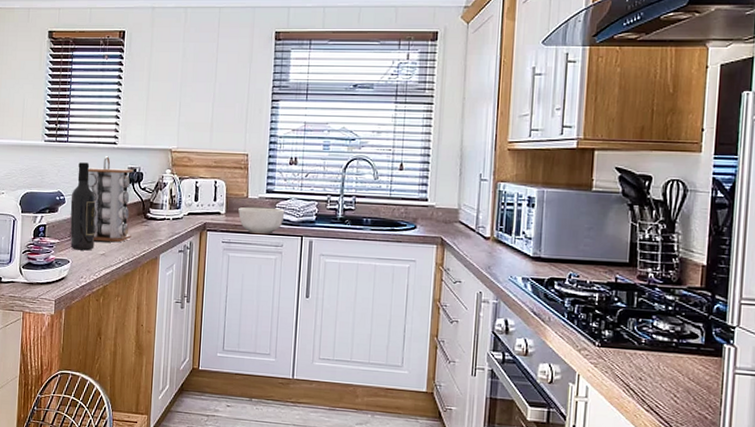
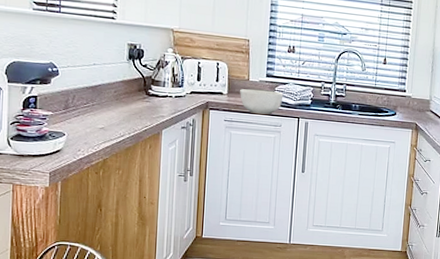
wine bottle: present [70,162,96,251] -> none [65,34,93,124]
spice rack: present [87,156,133,243] -> none [83,30,133,117]

